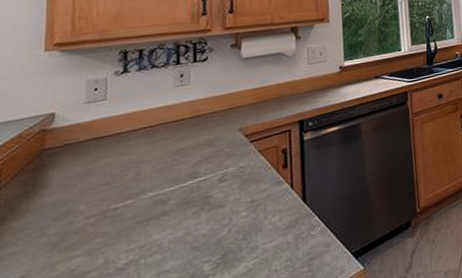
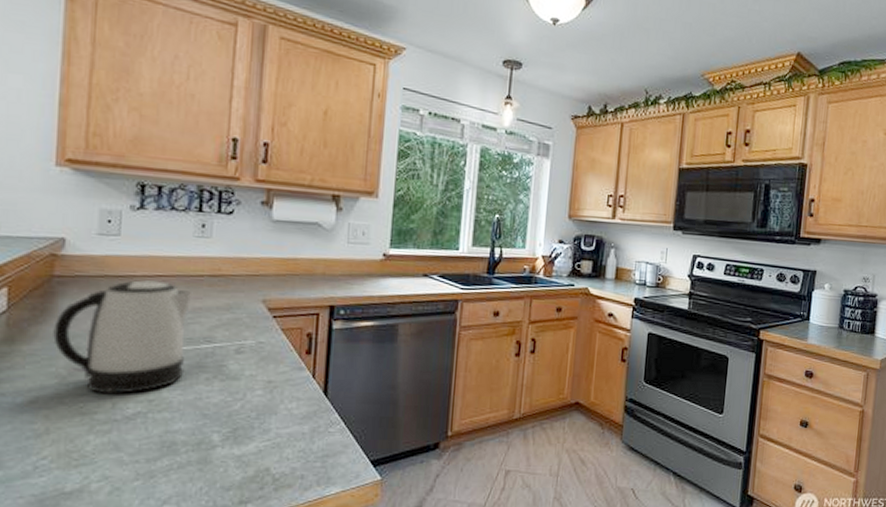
kettle: none [44,132,176,252] -> present [53,280,193,394]

